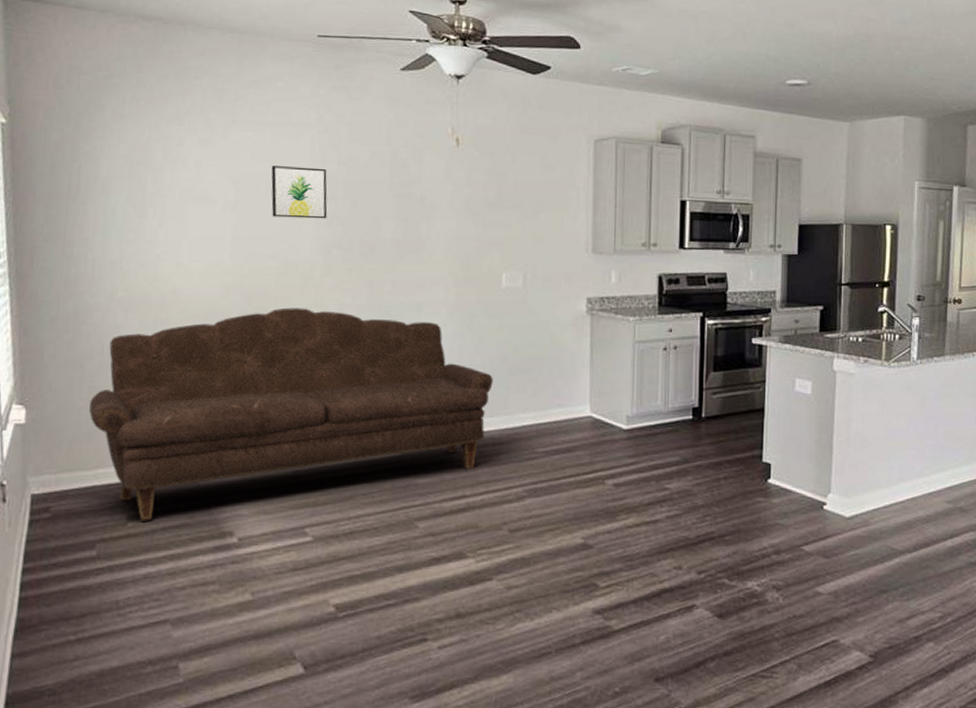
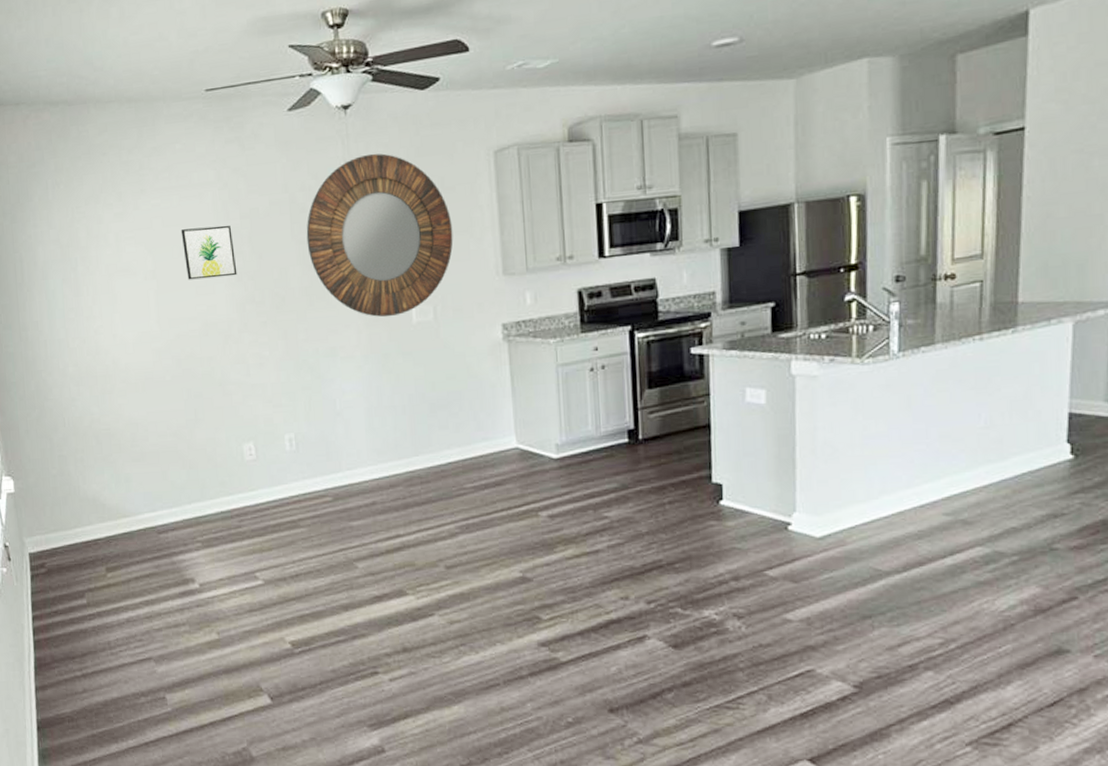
sofa: present [89,307,493,521] -> none [61,365,414,572]
home mirror: none [404,123,550,279] -> present [306,153,453,318]

